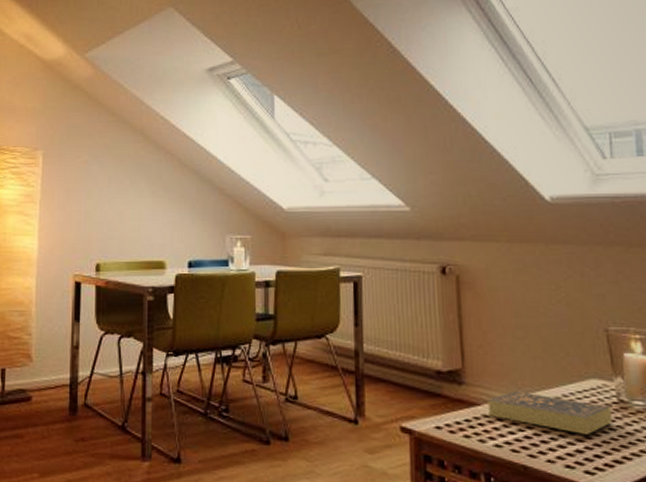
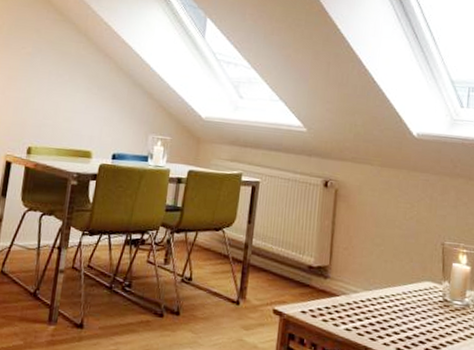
book: present [488,391,612,434] -> none [345,287,437,325]

